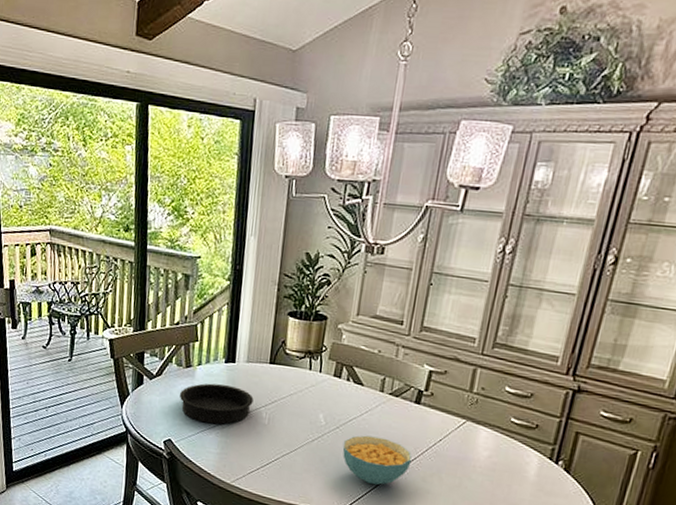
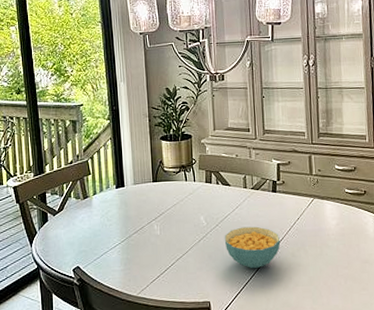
baking pan: present [180,383,254,425] -> none [82,207,145,245]

